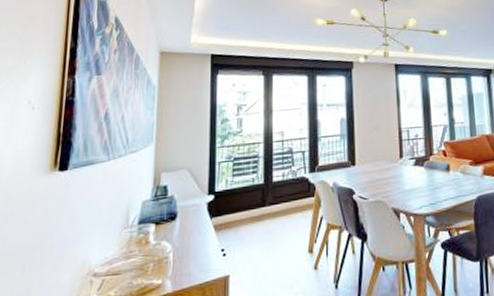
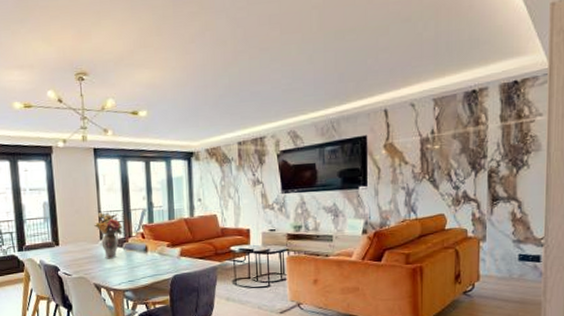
flower arrangement: none [394,129,423,180] -> present [94,212,122,259]

